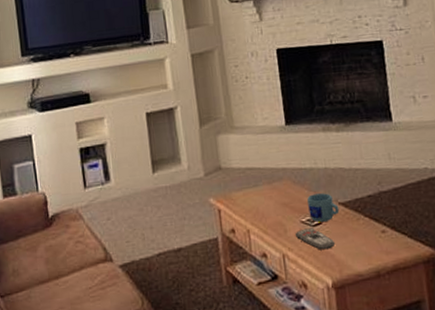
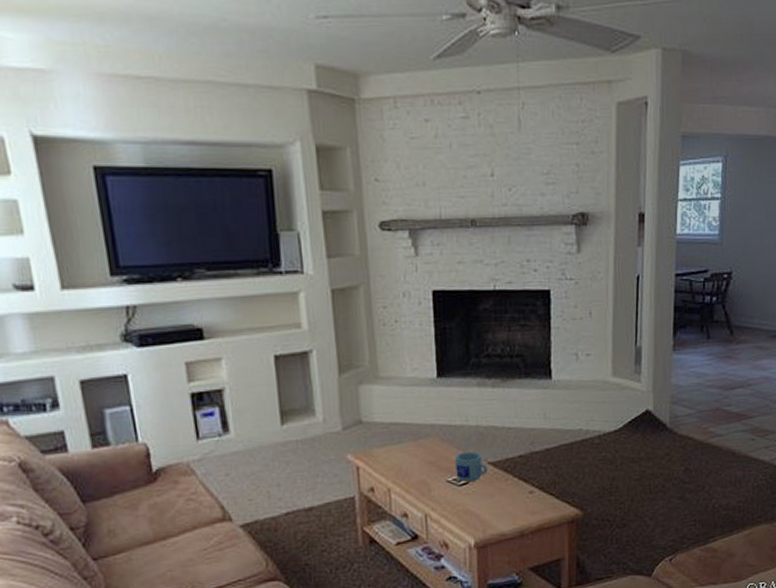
remote control: present [294,228,336,250] -> none [439,487,481,510]

